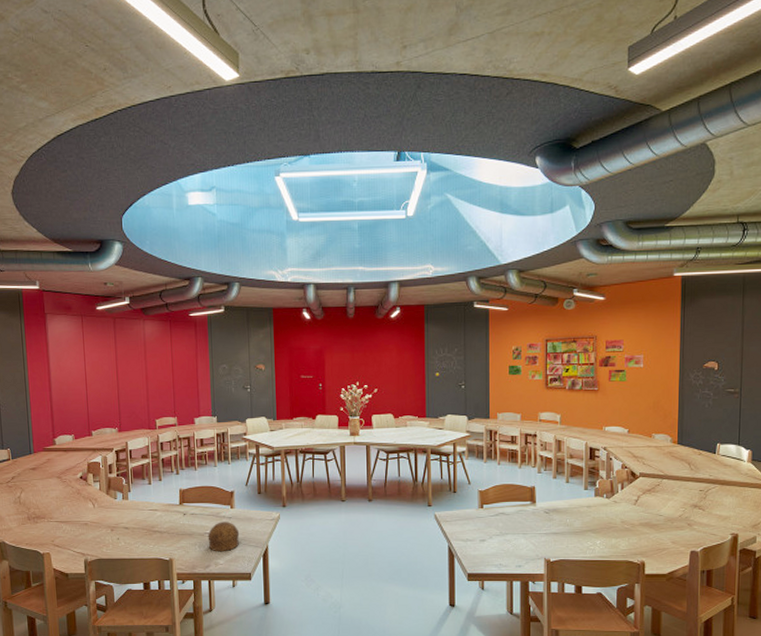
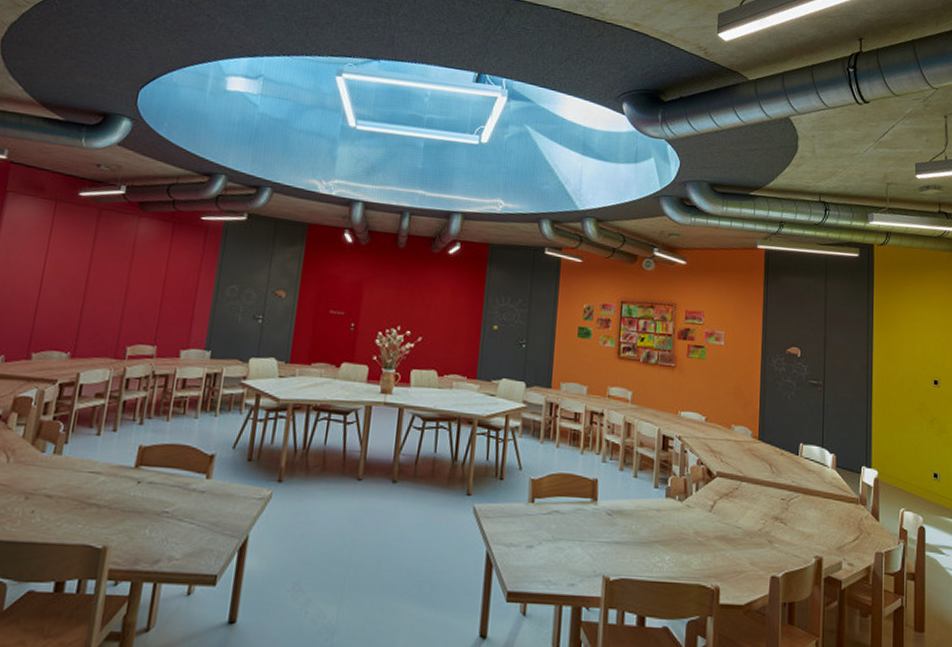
bowl: present [208,522,240,552] -> none [165,496,212,542]

